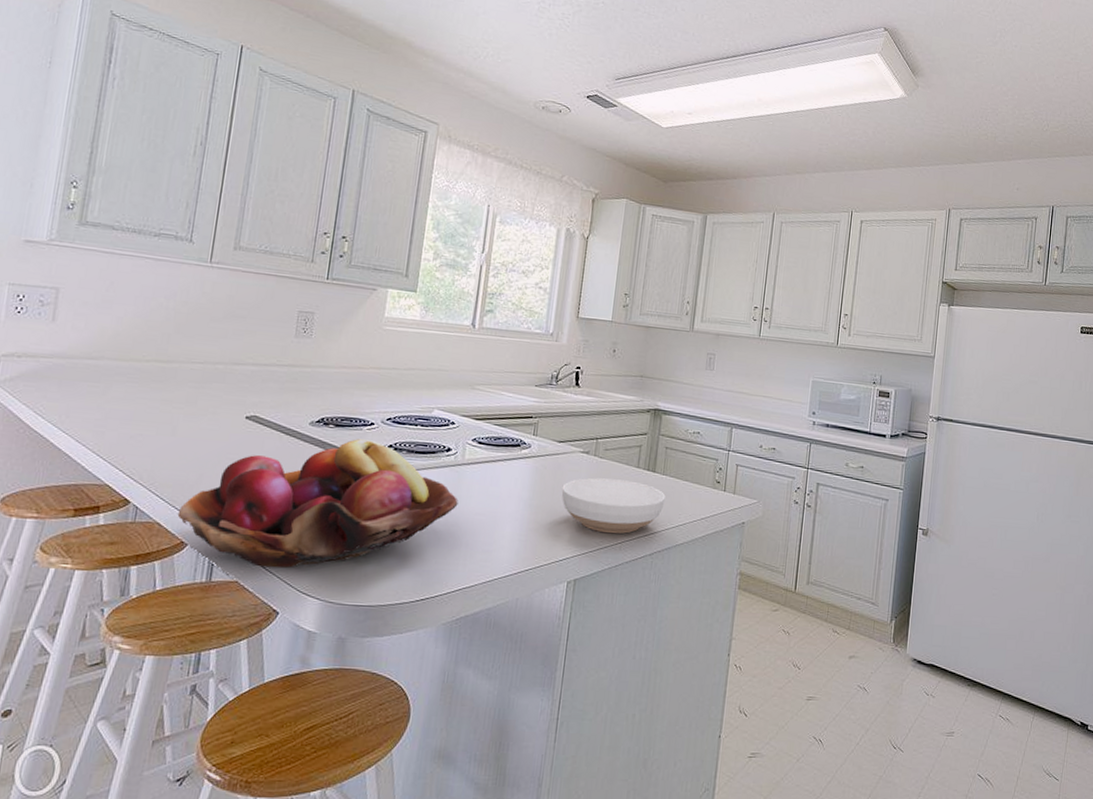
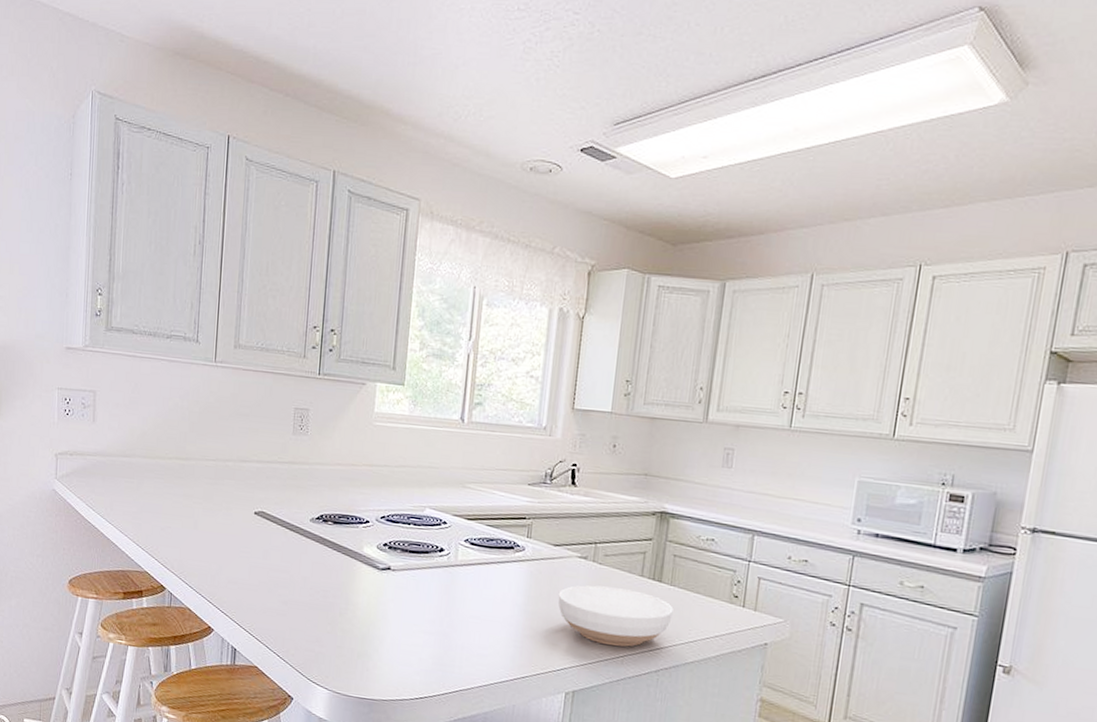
fruit basket: present [177,439,458,568] -> none [204,536,453,658]

